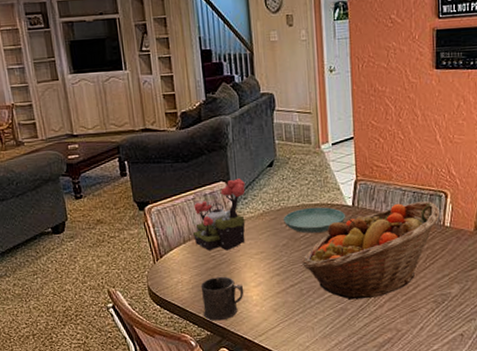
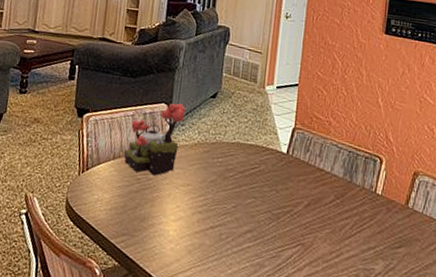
mug: present [200,276,244,321] -> none [115,201,163,253]
saucer: present [284,207,345,233] -> none [216,146,278,176]
fruit basket: present [301,201,440,300] -> none [225,159,373,259]

